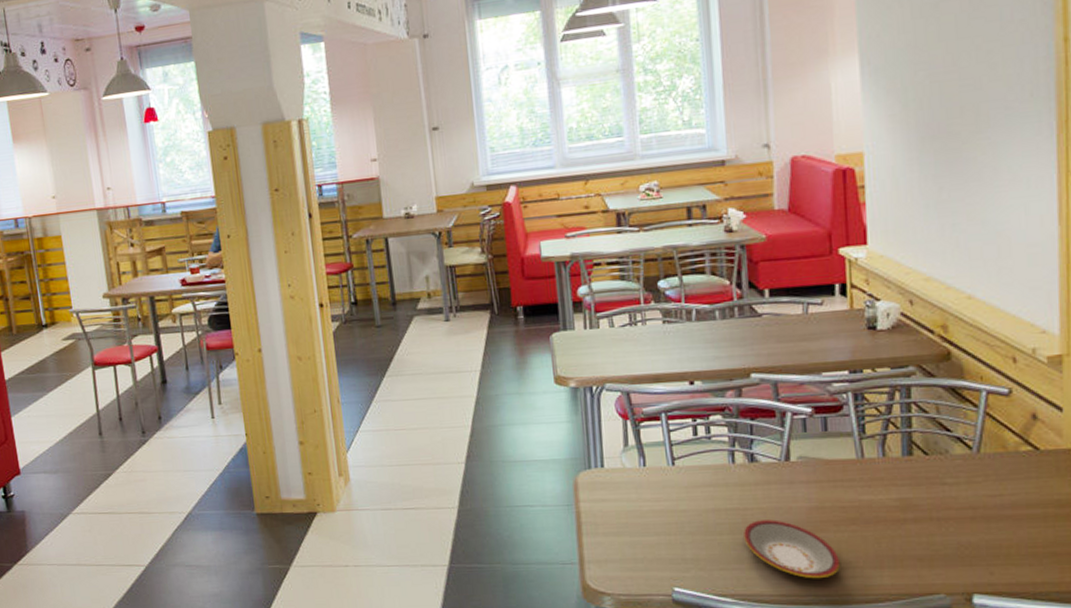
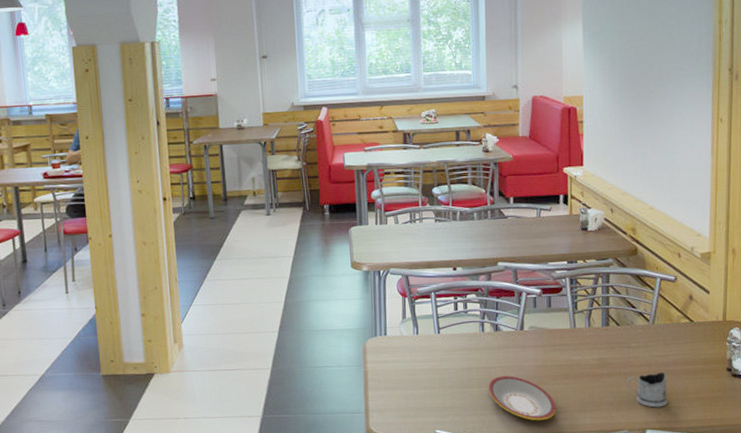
tea glass holder: none [941,518,1005,565] -> present [626,372,669,408]

